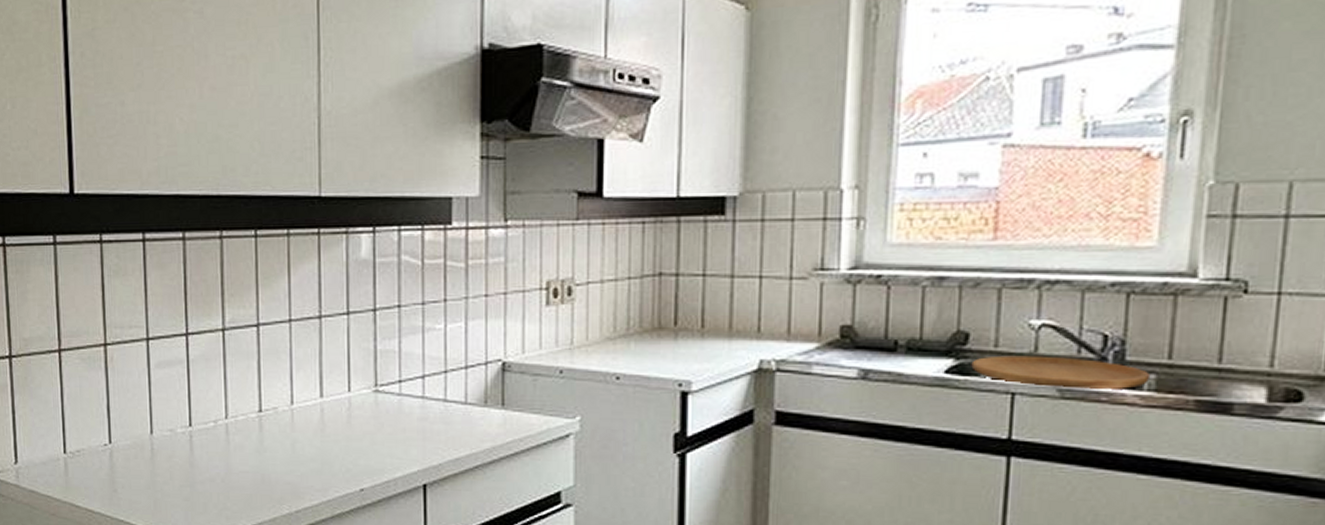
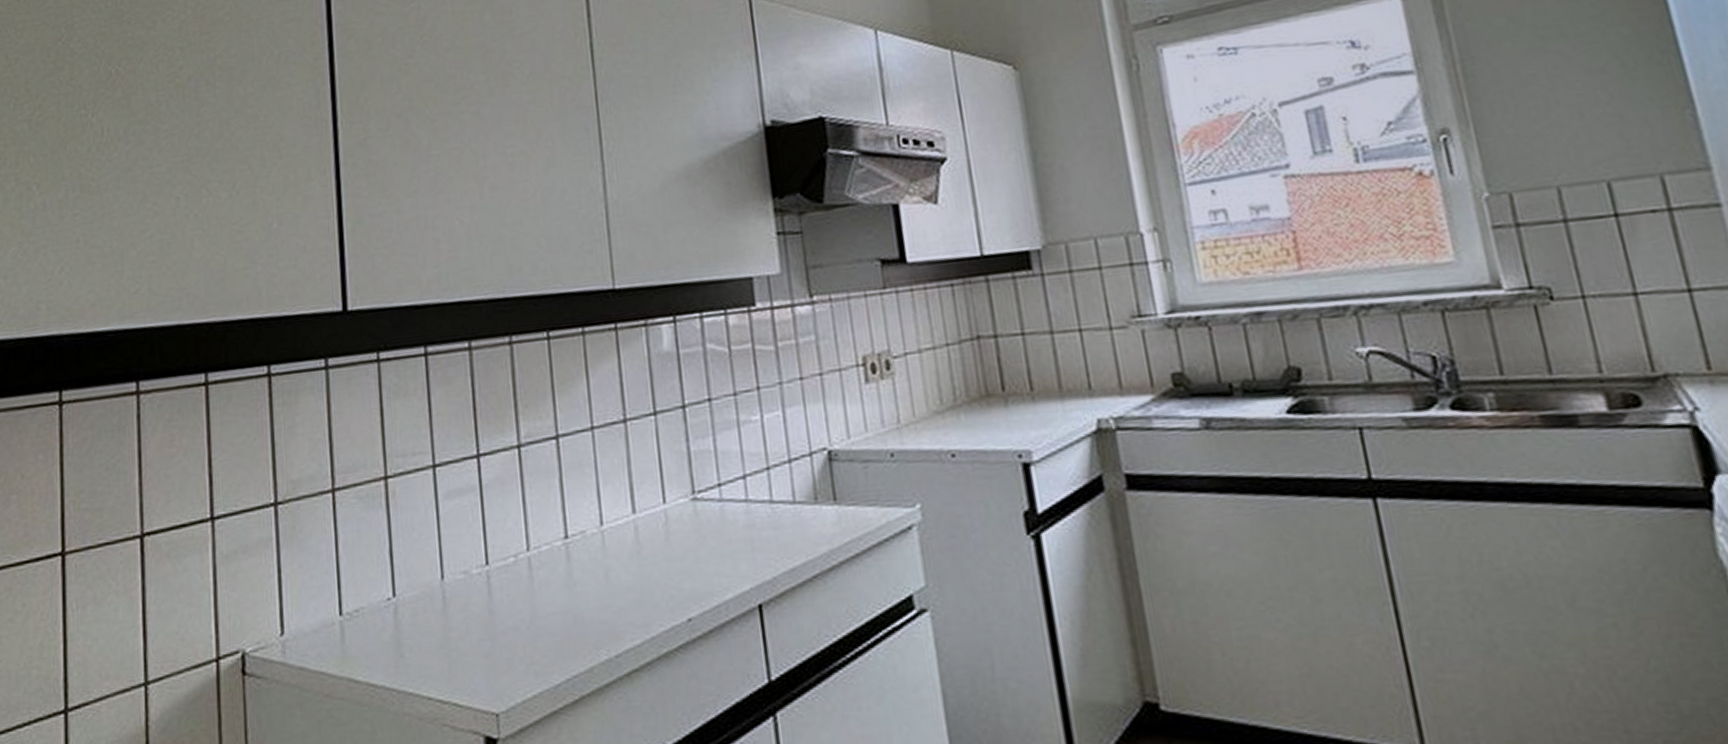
cutting board: present [971,355,1149,390] -> none [1310,383,1489,418]

